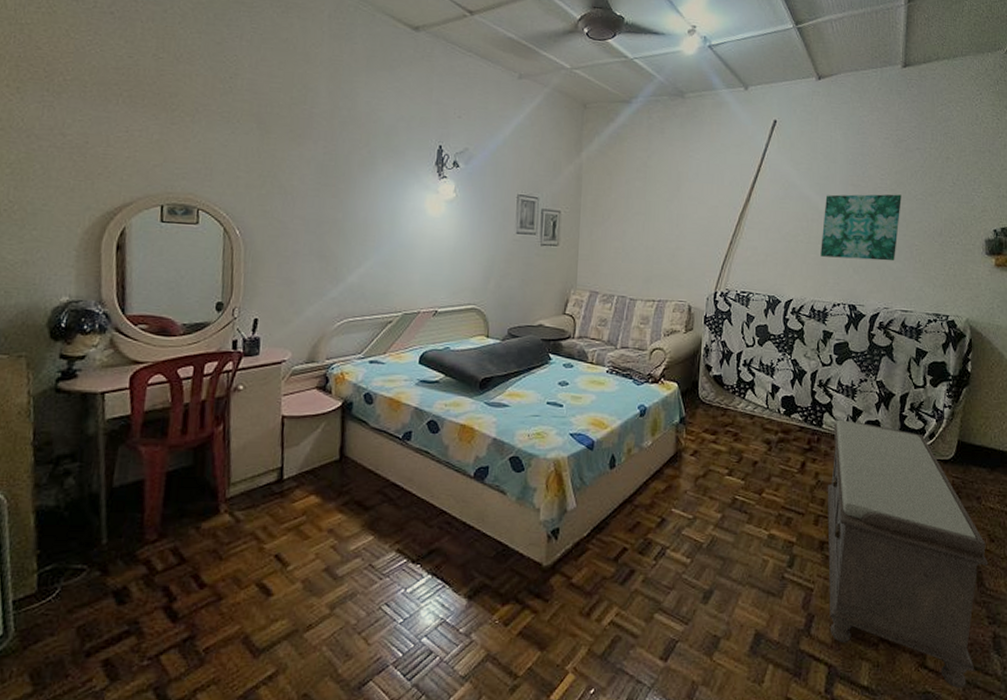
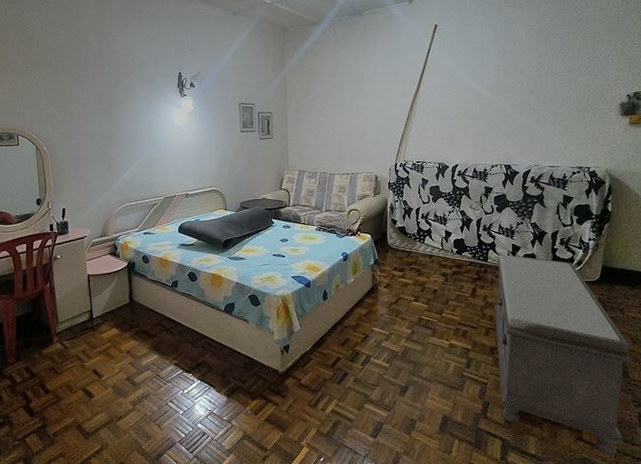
wall art: present [820,194,902,261] -> none [479,73,545,129]

